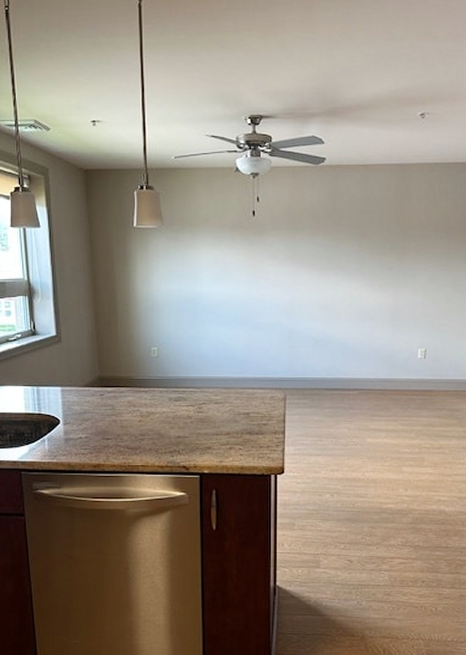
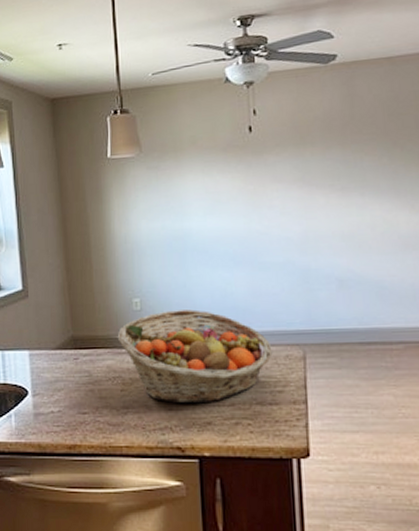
fruit basket: none [137,358,261,433] -> present [117,309,273,404]

